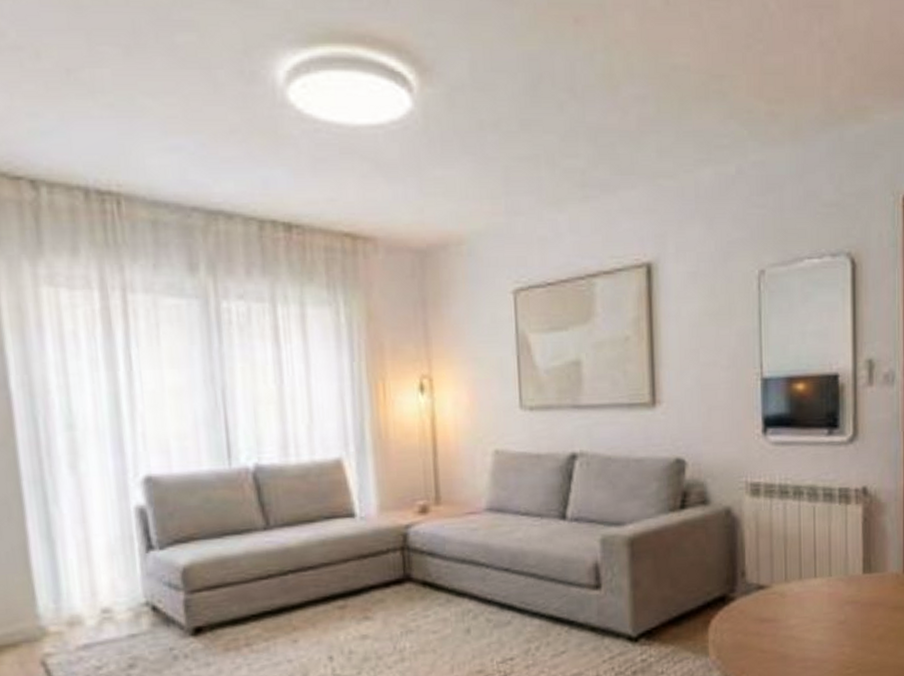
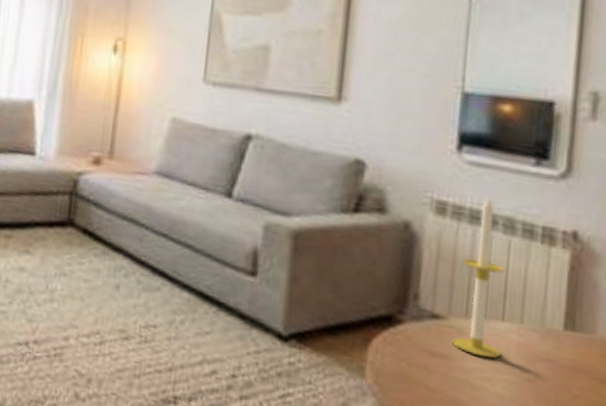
candle: none [777,471,816,613] -> present [452,196,504,359]

